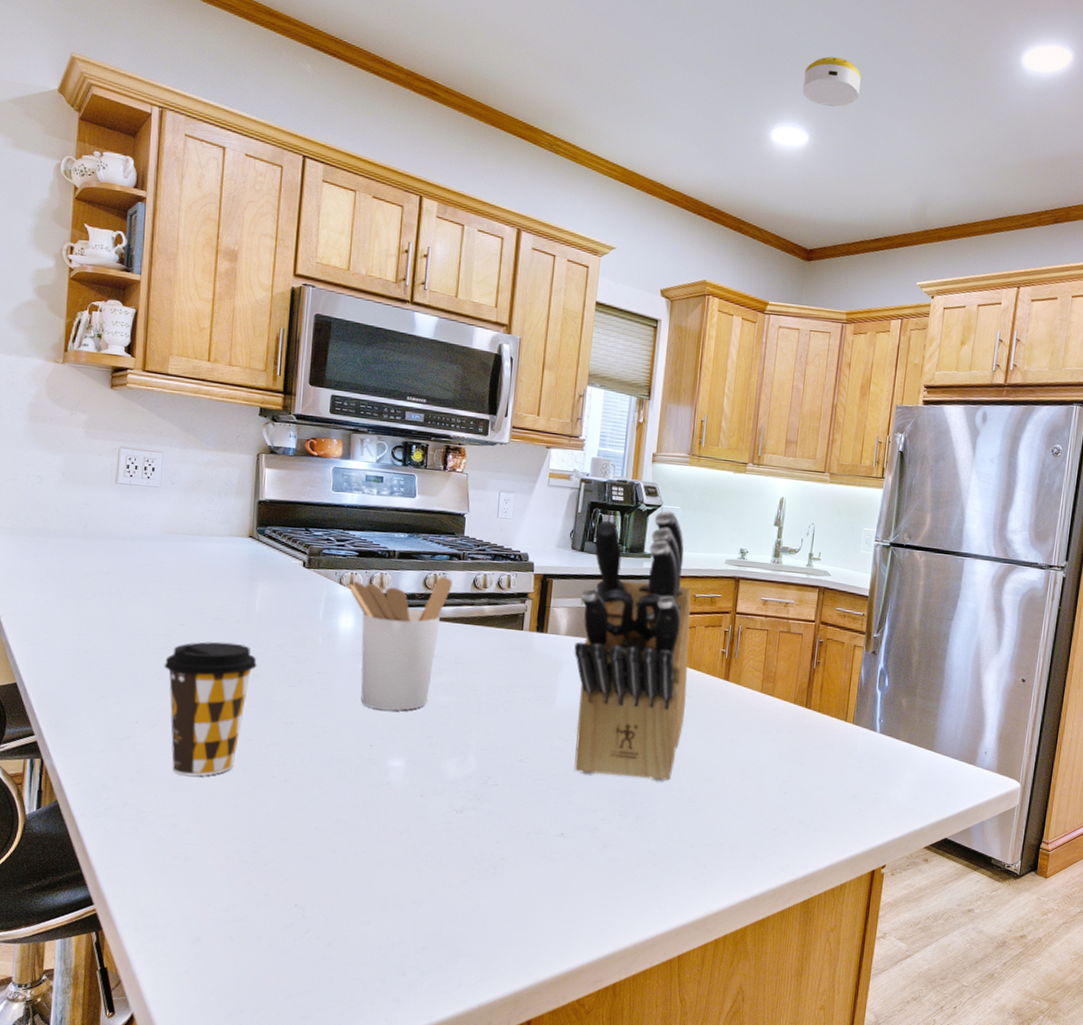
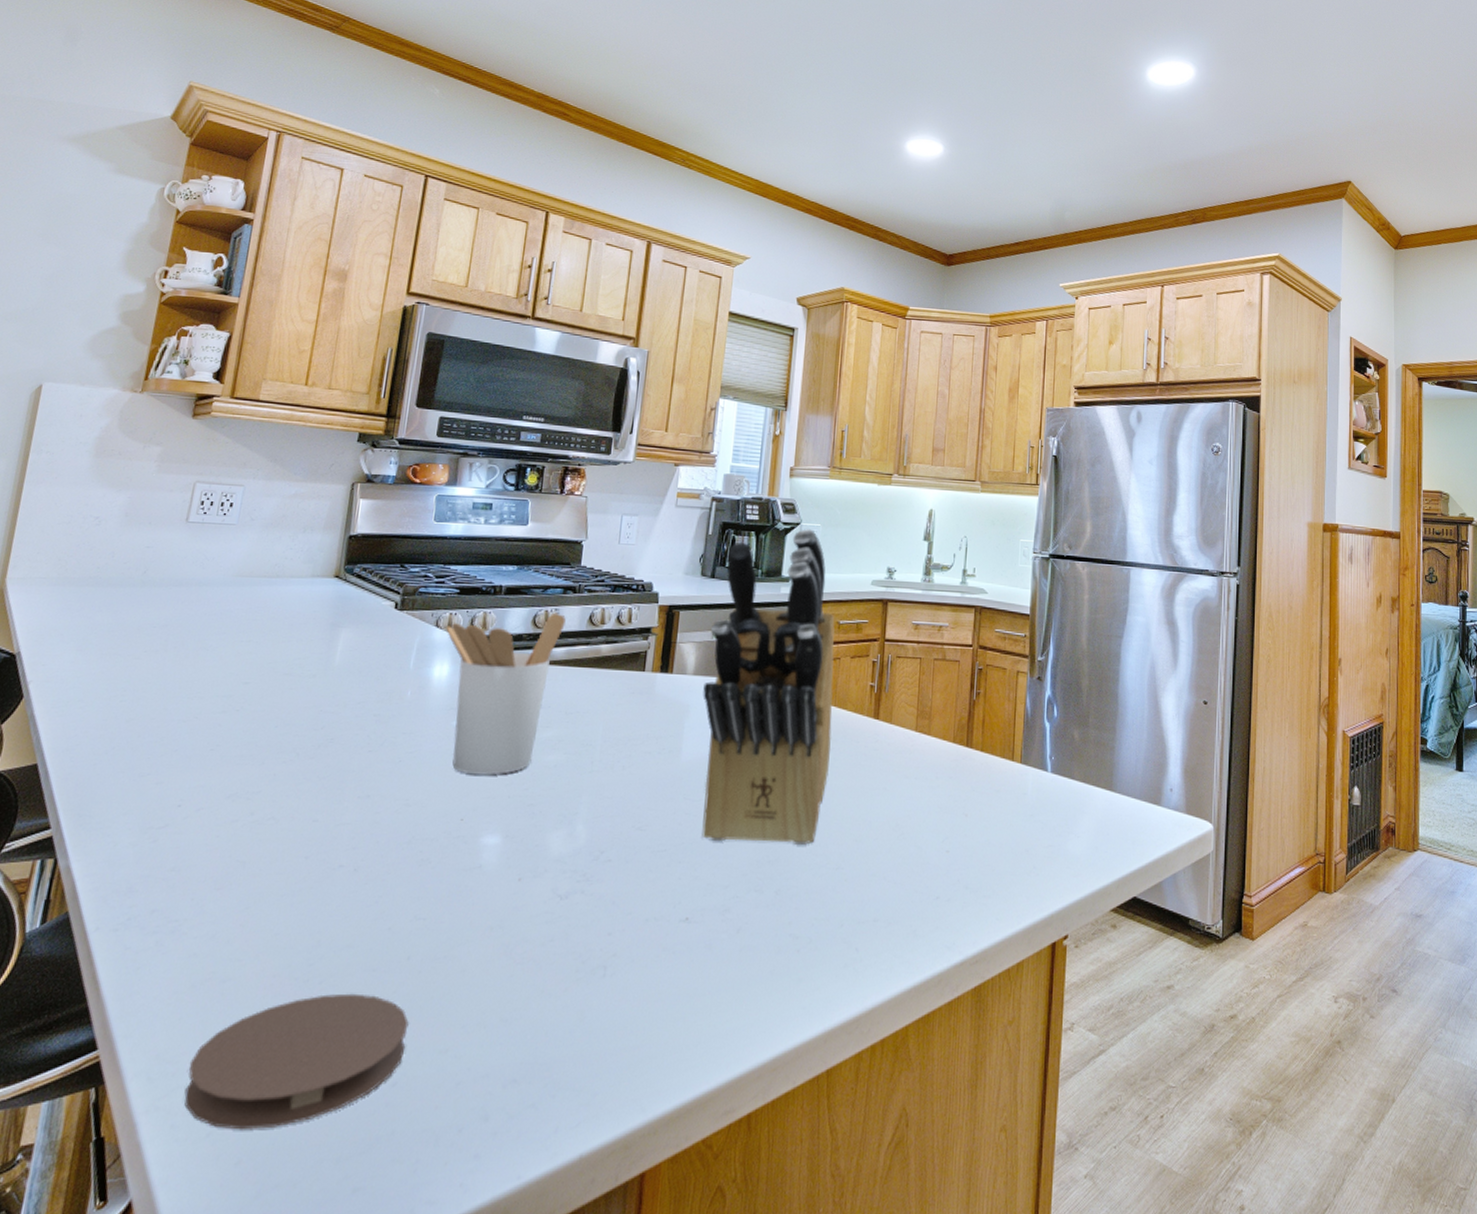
coffee cup: present [164,641,257,777] -> none [216,701,332,871]
coaster: none [165,875,338,970] -> present [184,993,409,1130]
smoke detector: present [802,56,861,107] -> none [935,74,993,120]

